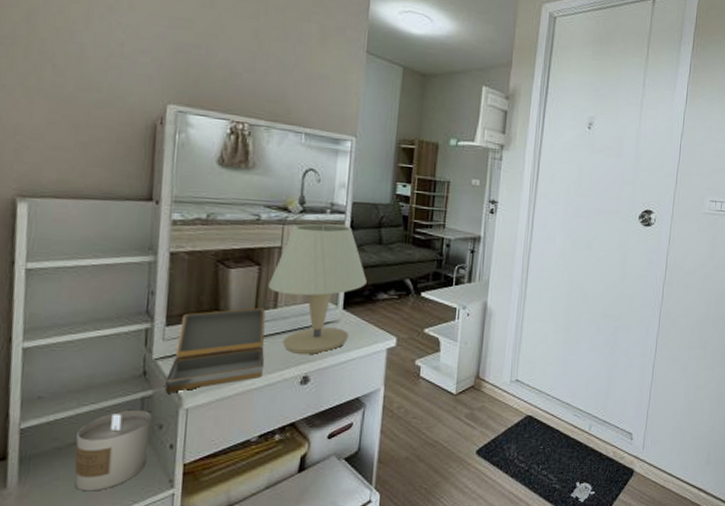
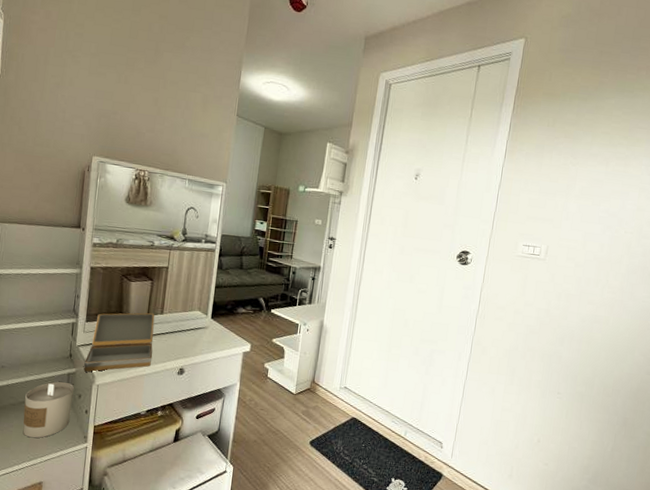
table lamp: present [268,223,367,354] -> none [157,250,230,352]

